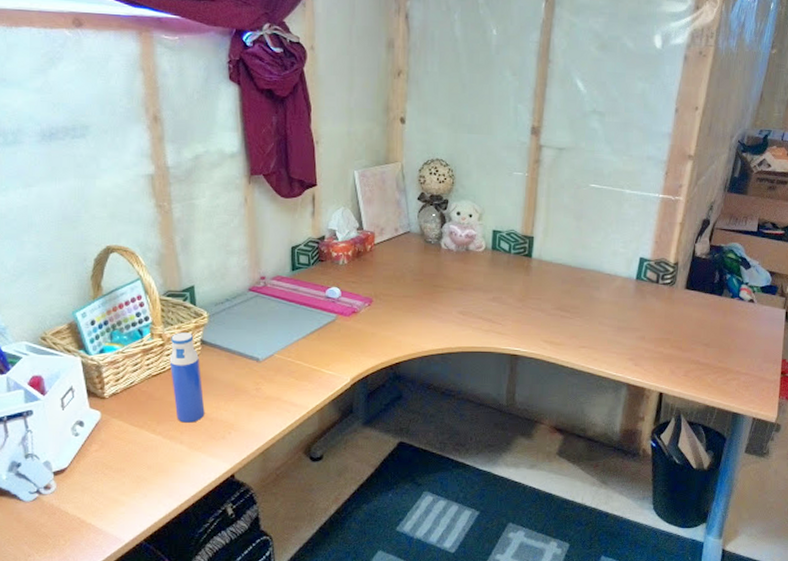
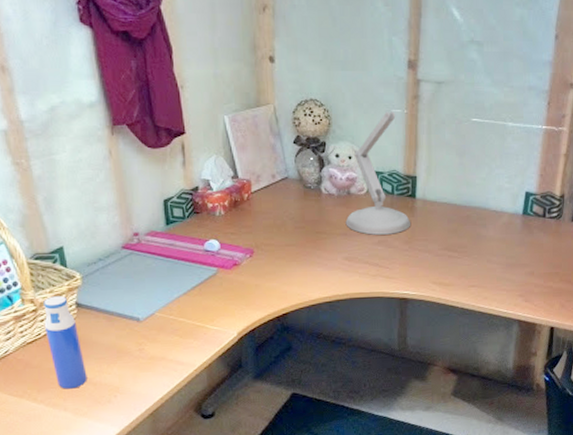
desk lamp: none [462,174,525,292] -> present [345,111,410,235]

